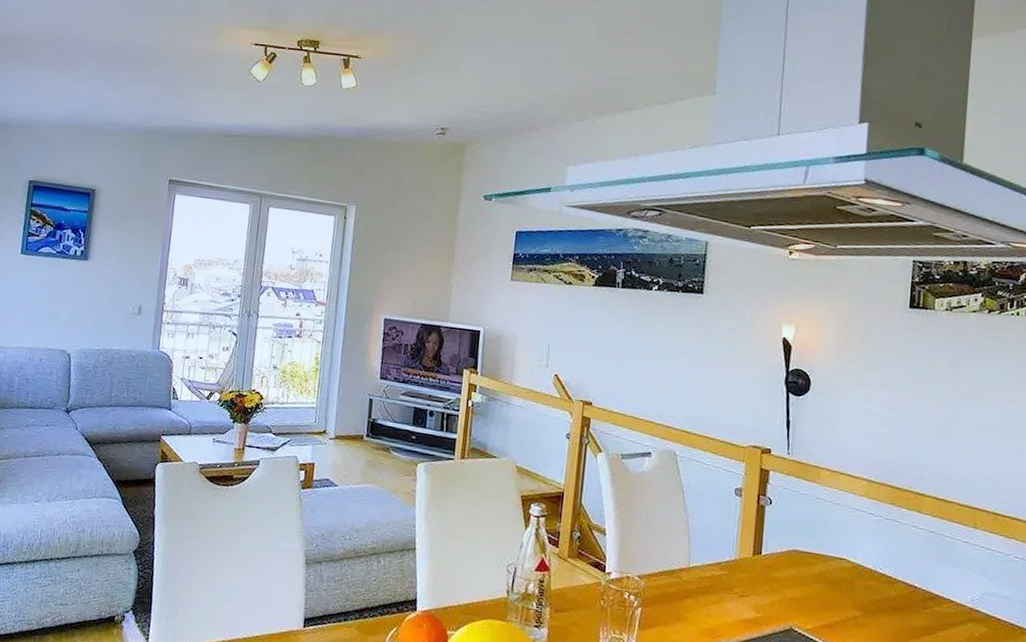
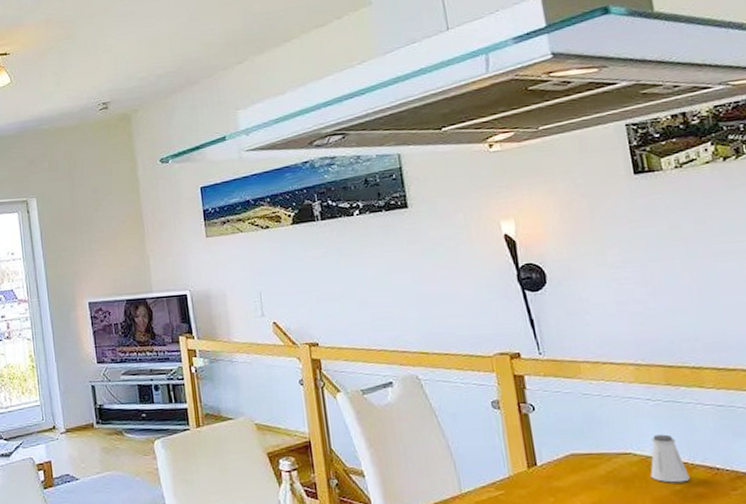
saltshaker: none [857,547,890,594] -> present [650,434,690,483]

